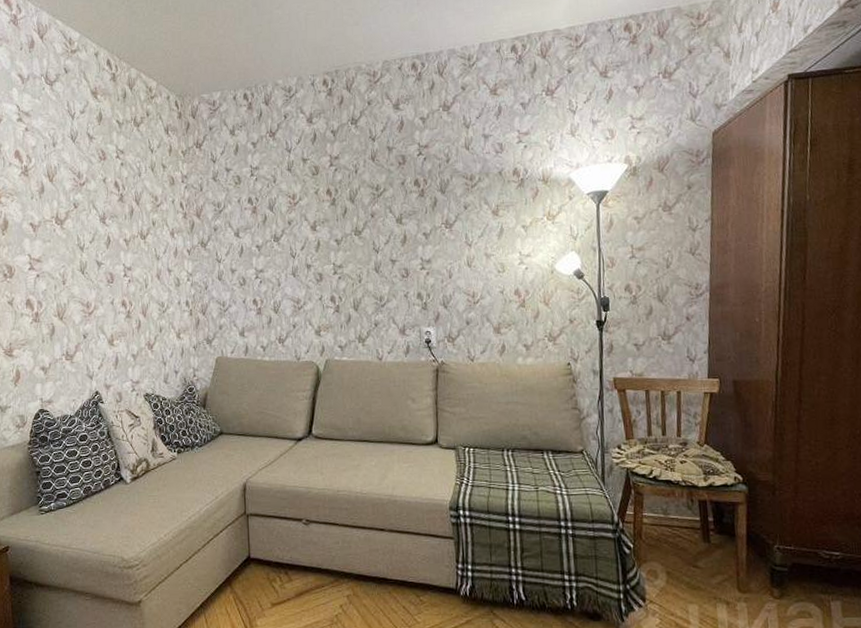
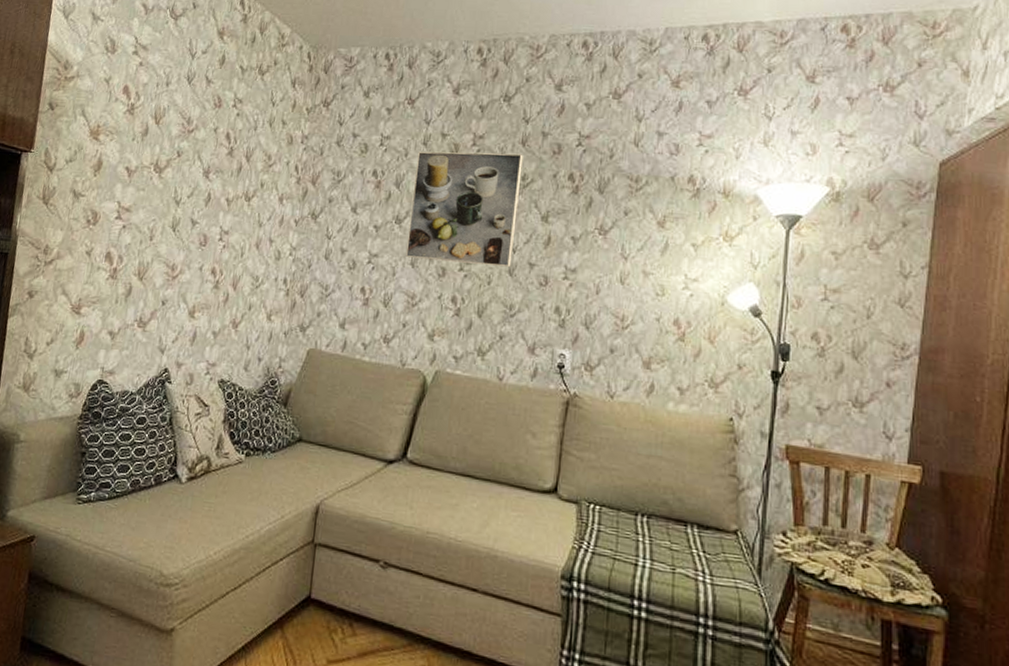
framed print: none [284,168,377,270] -> present [406,151,523,268]

